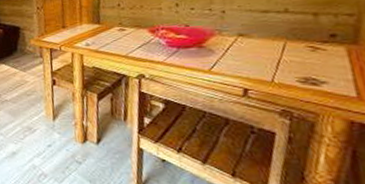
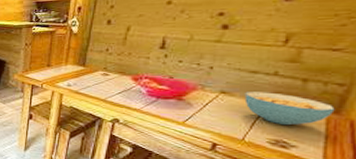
cereal bowl: none [262,29,353,62] -> present [244,92,335,126]

